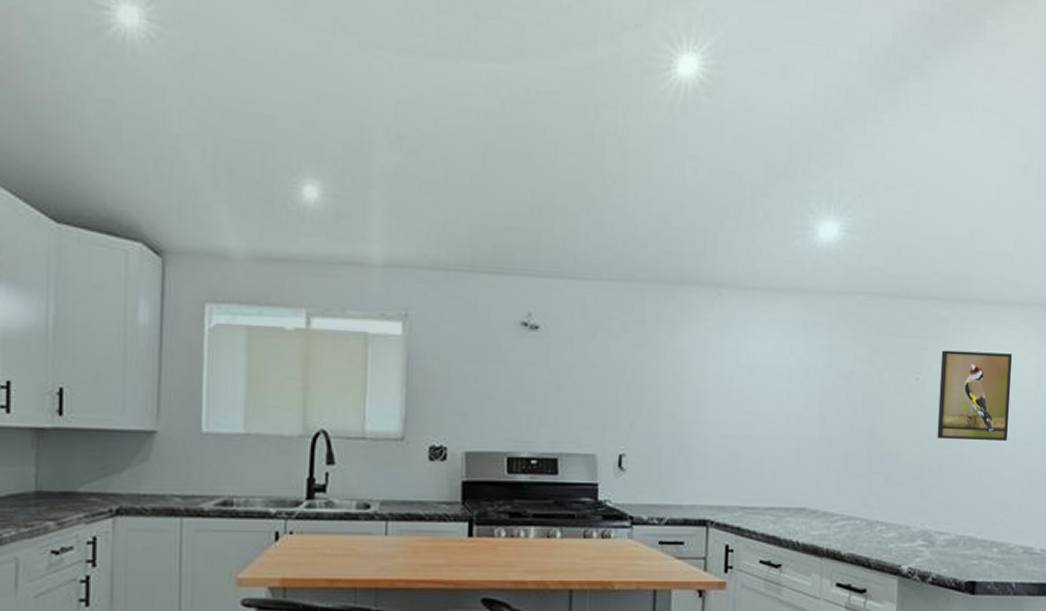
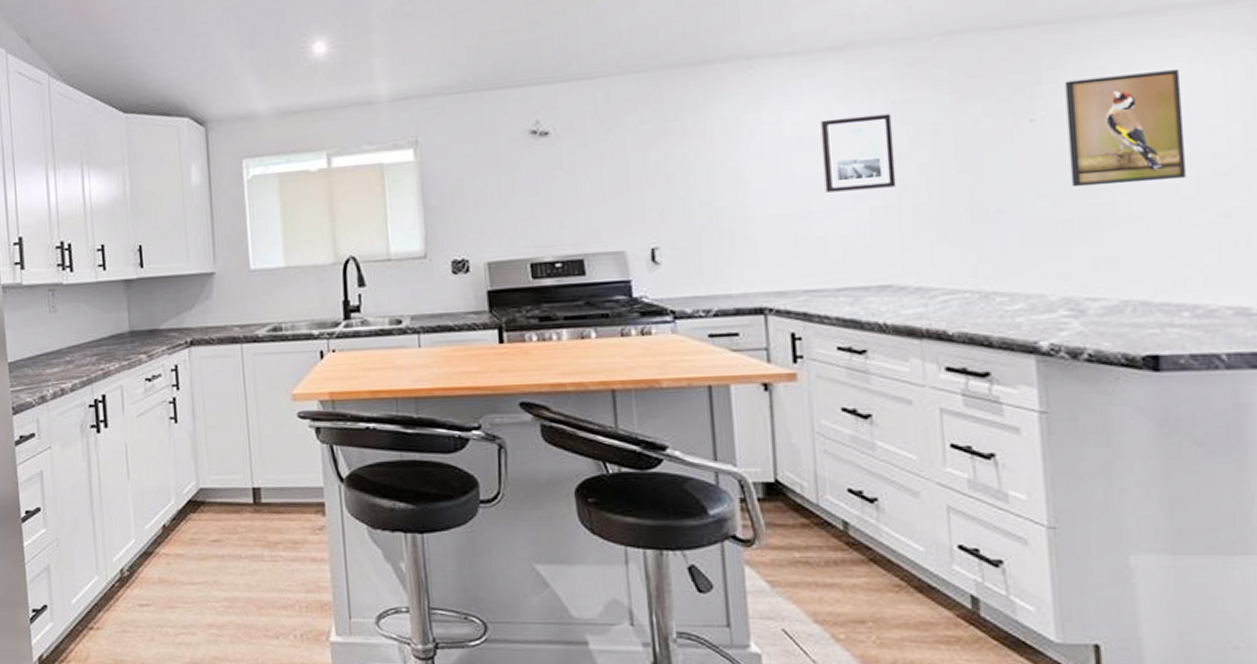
wall art: none [766,353,822,422] -> present [820,113,896,193]

